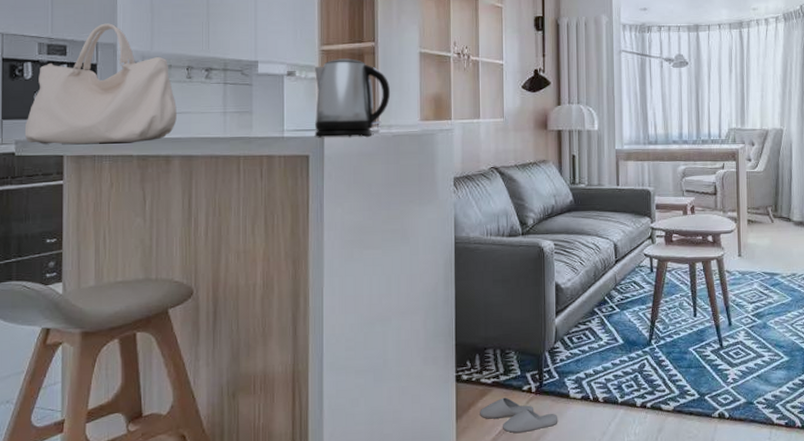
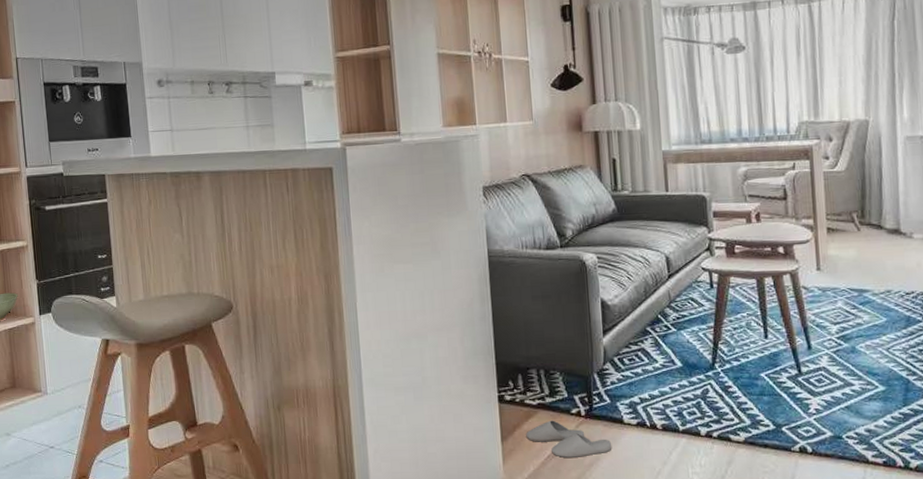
handbag: present [24,23,177,145] -> none [69,42,203,164]
kettle: present [314,58,391,138] -> none [331,64,411,149]

